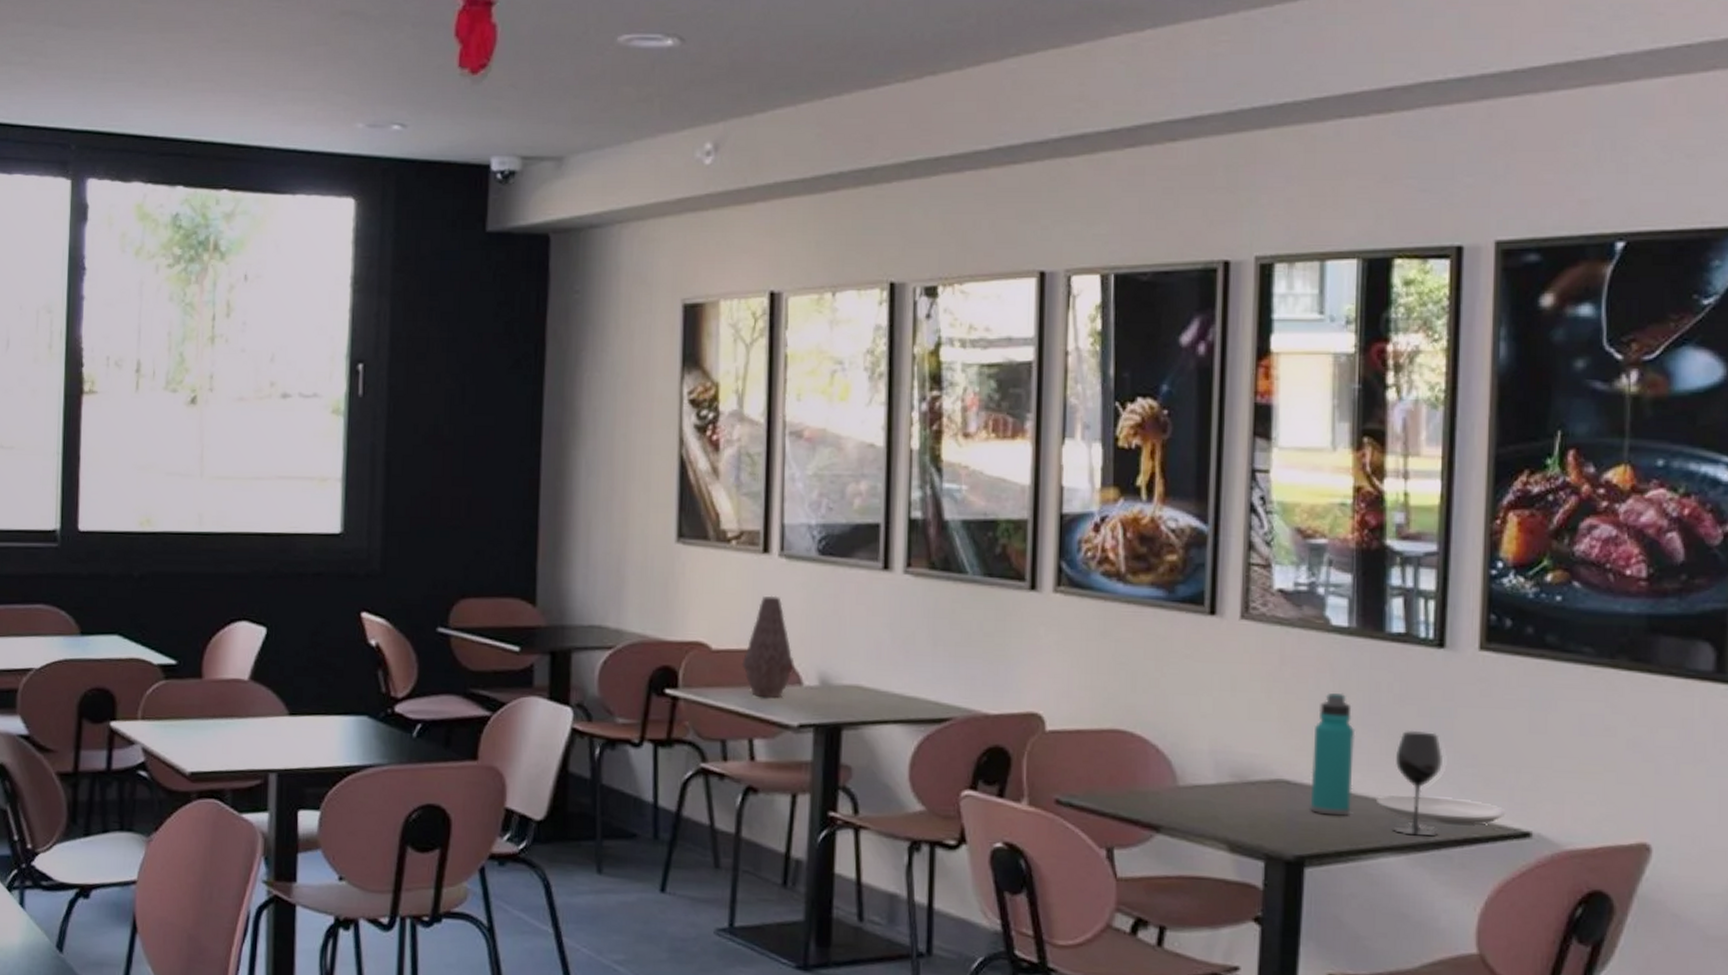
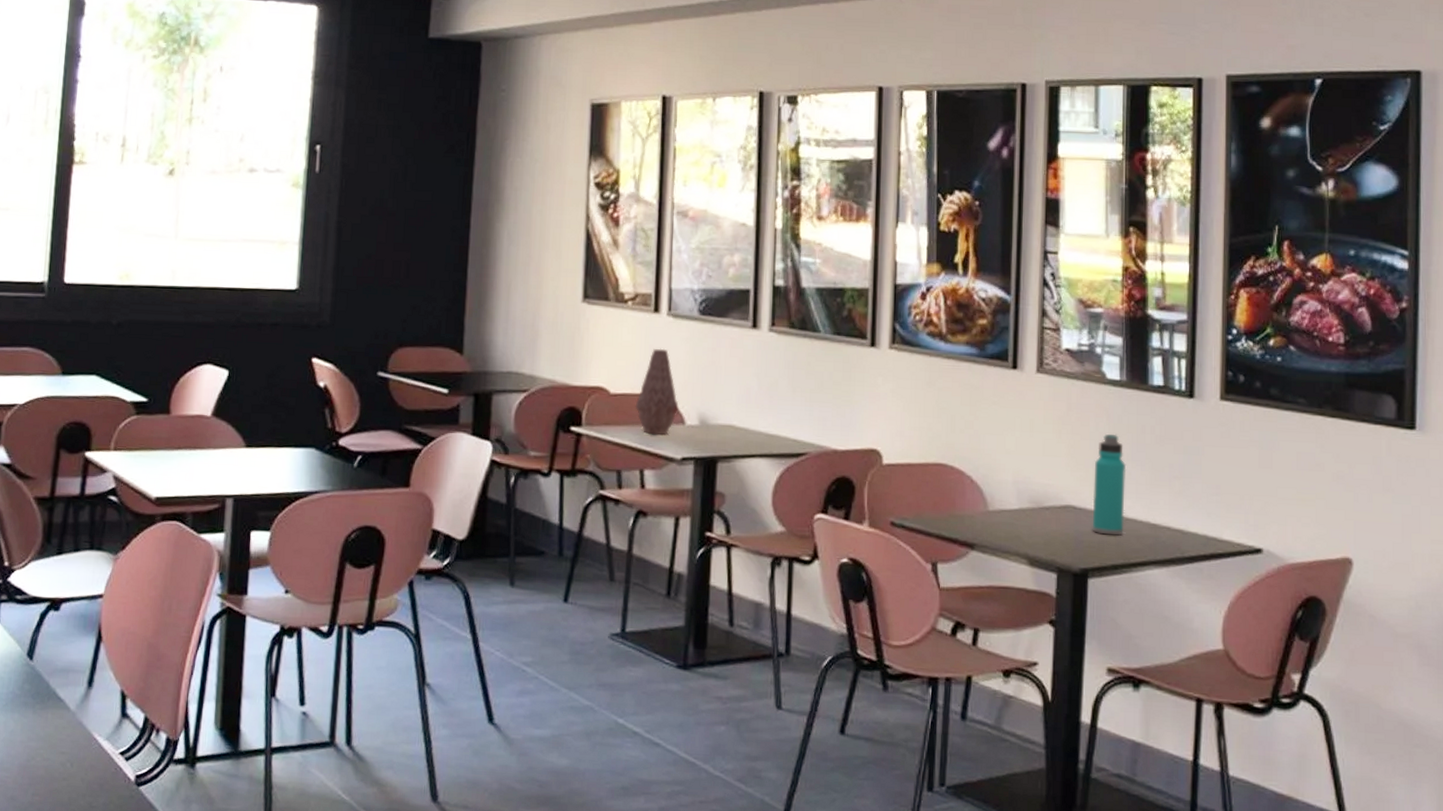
plate: present [1377,795,1505,825] -> none [1144,518,1242,543]
wineglass: present [1393,731,1444,837] -> none [1156,465,1195,552]

